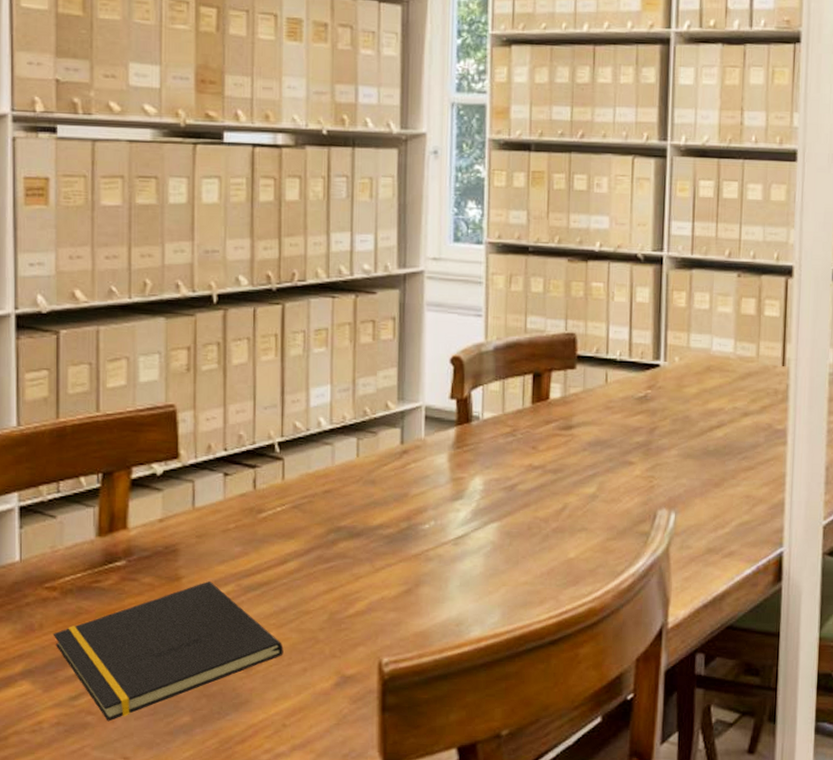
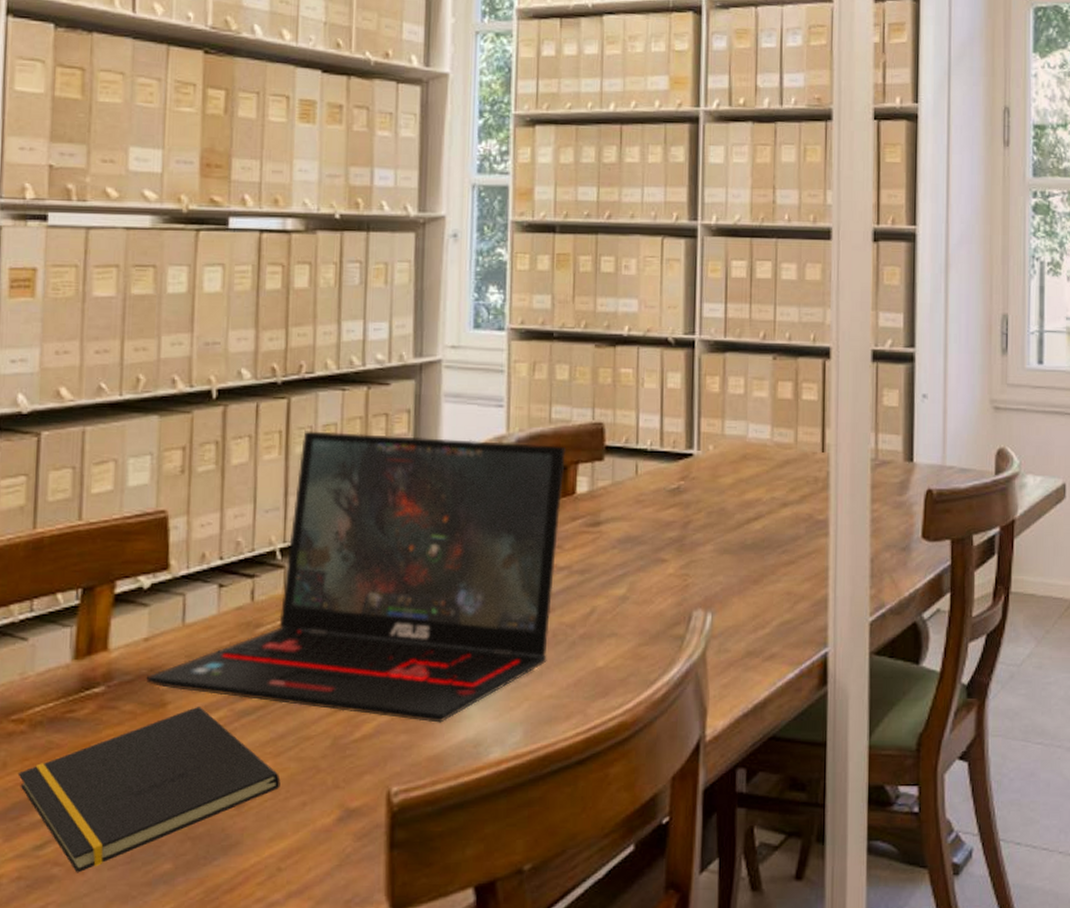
laptop: none [163,335,540,603] -> present [147,431,566,723]

